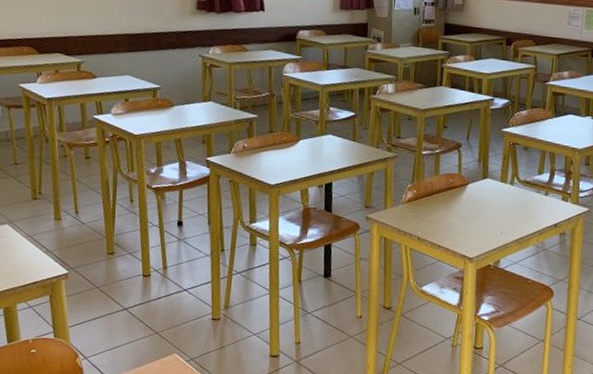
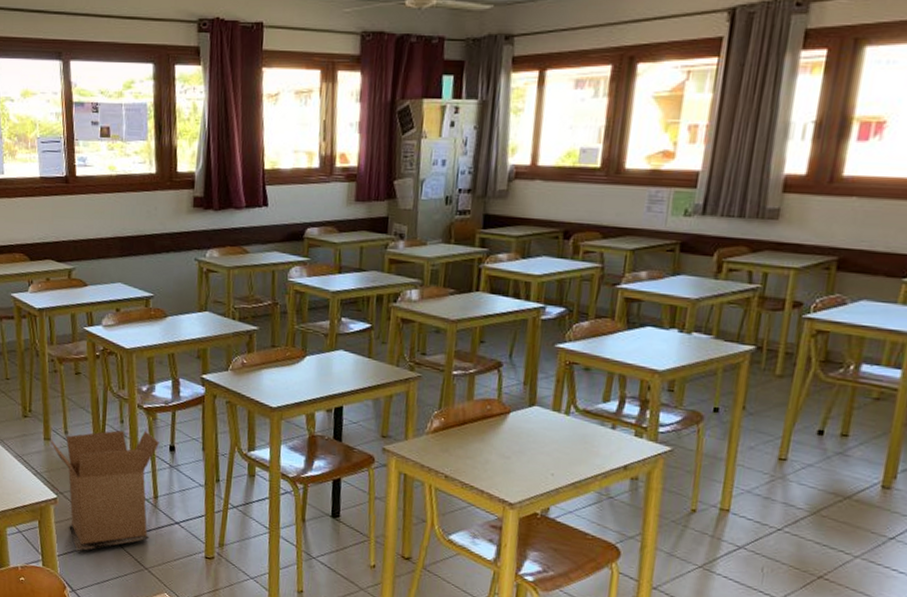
cardboard box: none [61,208,168,321] -> present [51,430,159,551]

